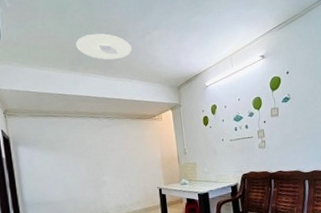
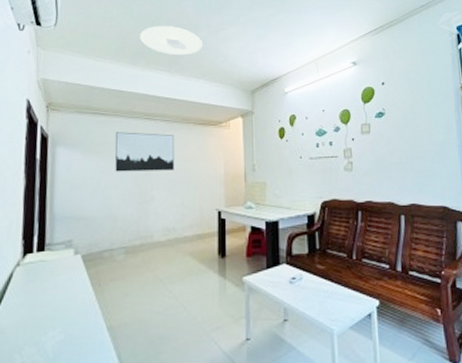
wall art: none [66,129,120,164] -> present [115,132,175,172]

